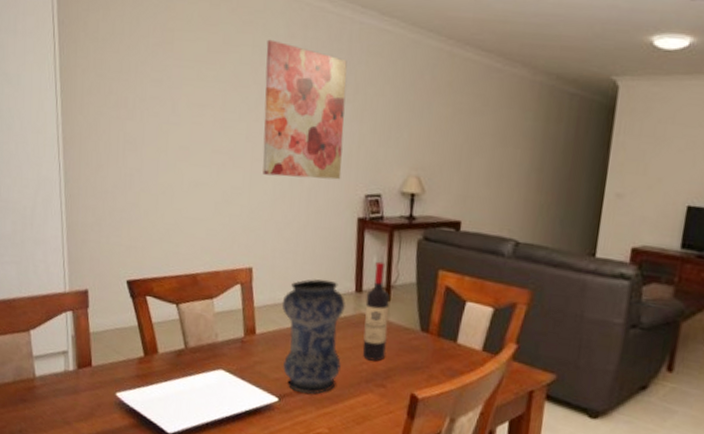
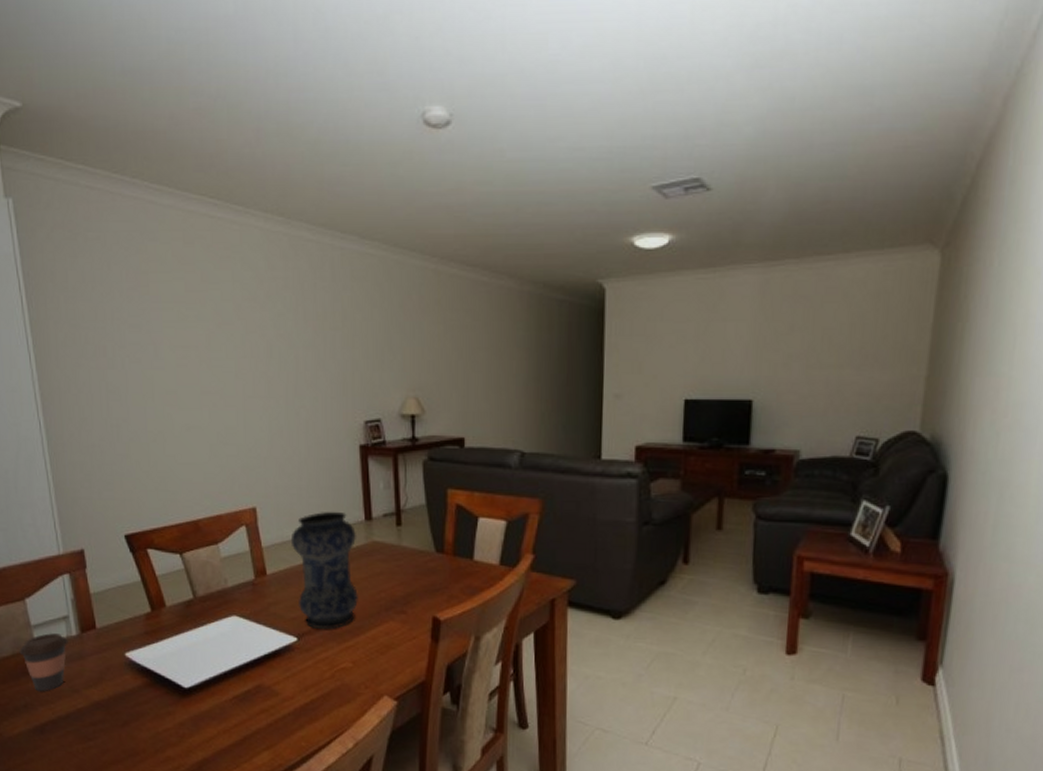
coffee cup: none [19,365,65,420] -> present [19,633,69,692]
wall art: present [262,39,347,180] -> none [247,273,338,411]
wine bottle: present [362,261,390,361] -> none [377,487,402,588]

